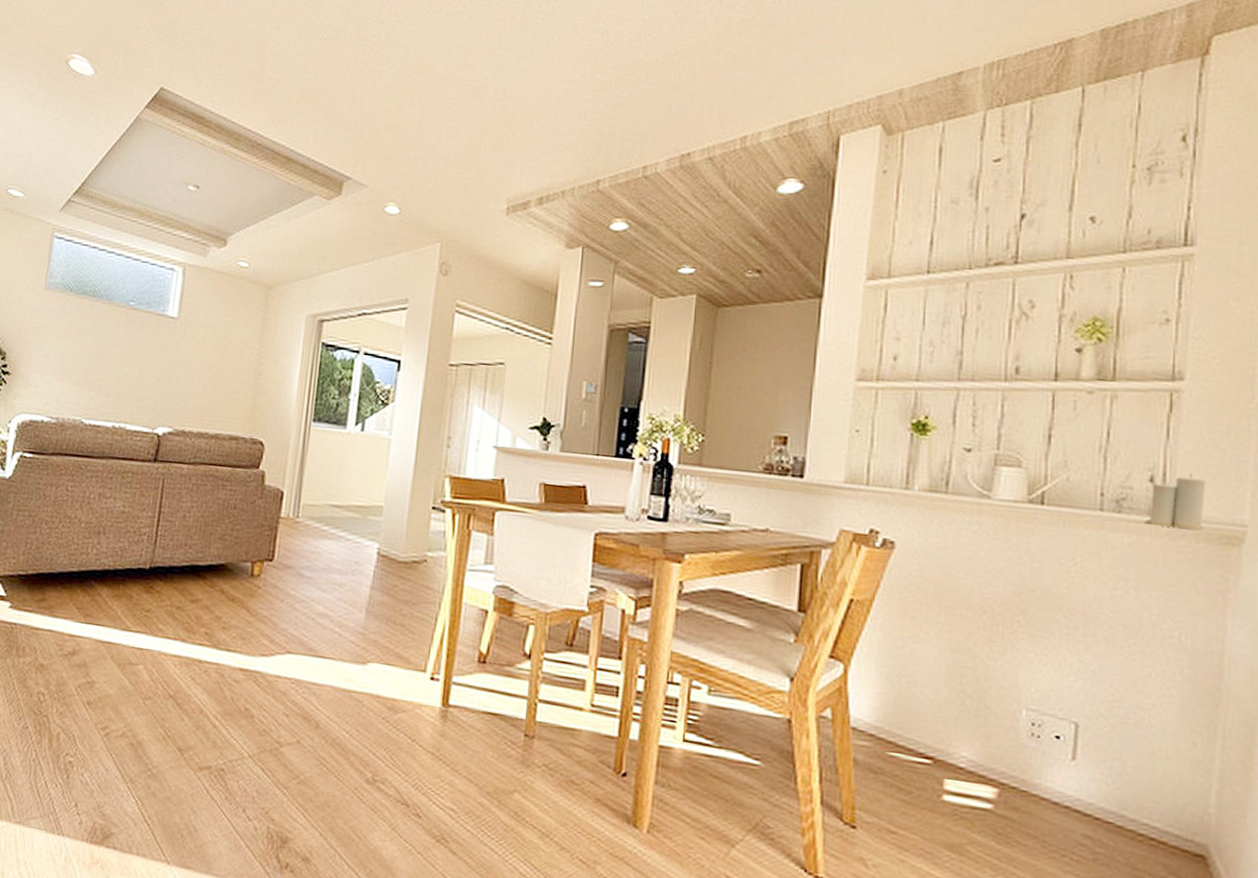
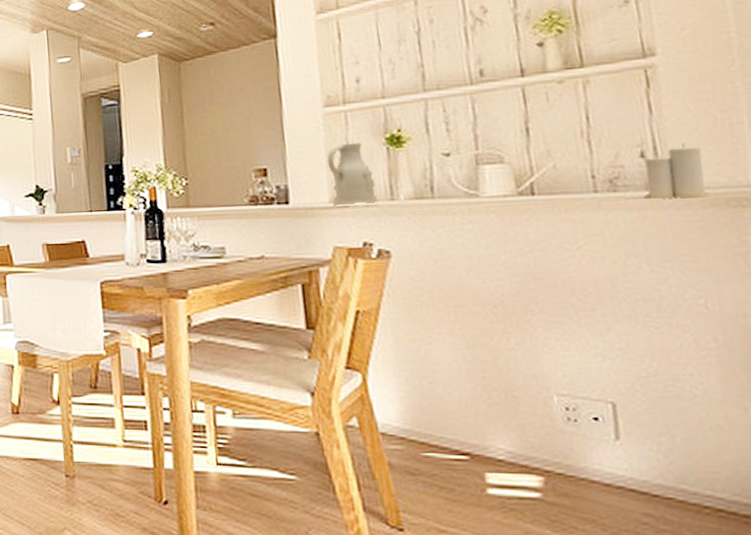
ceramic pitcher: none [847,422,894,493] -> present [327,143,379,208]

